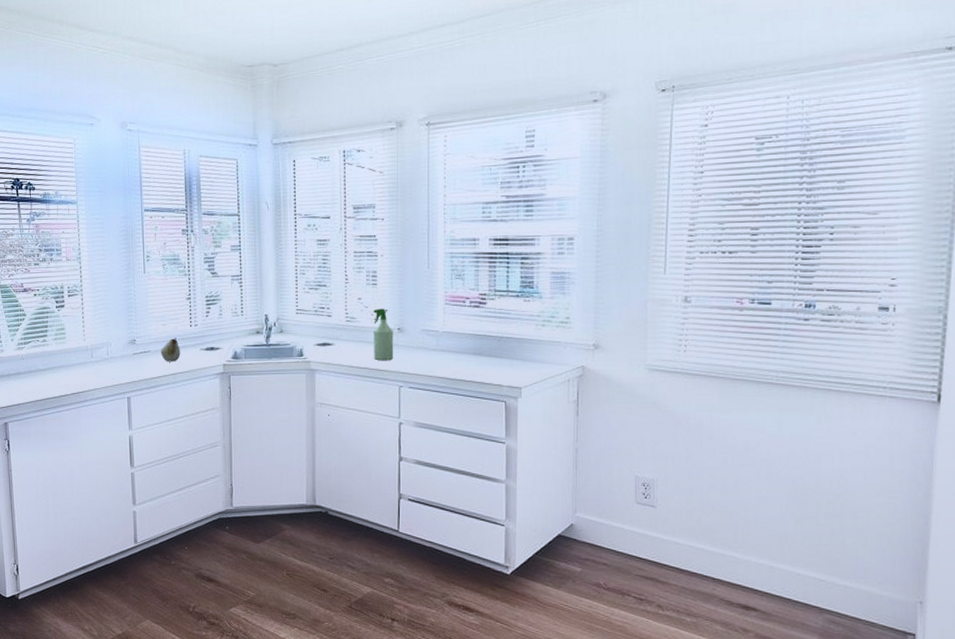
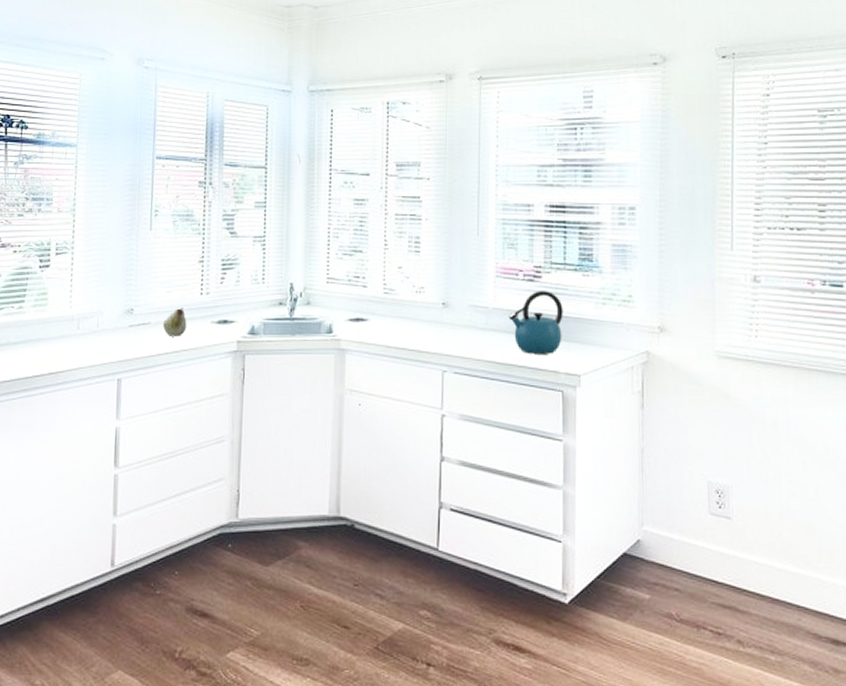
spray bottle: present [373,309,394,361] -> none [414,280,438,341]
kettle: none [456,315,506,370] -> present [508,291,563,354]

